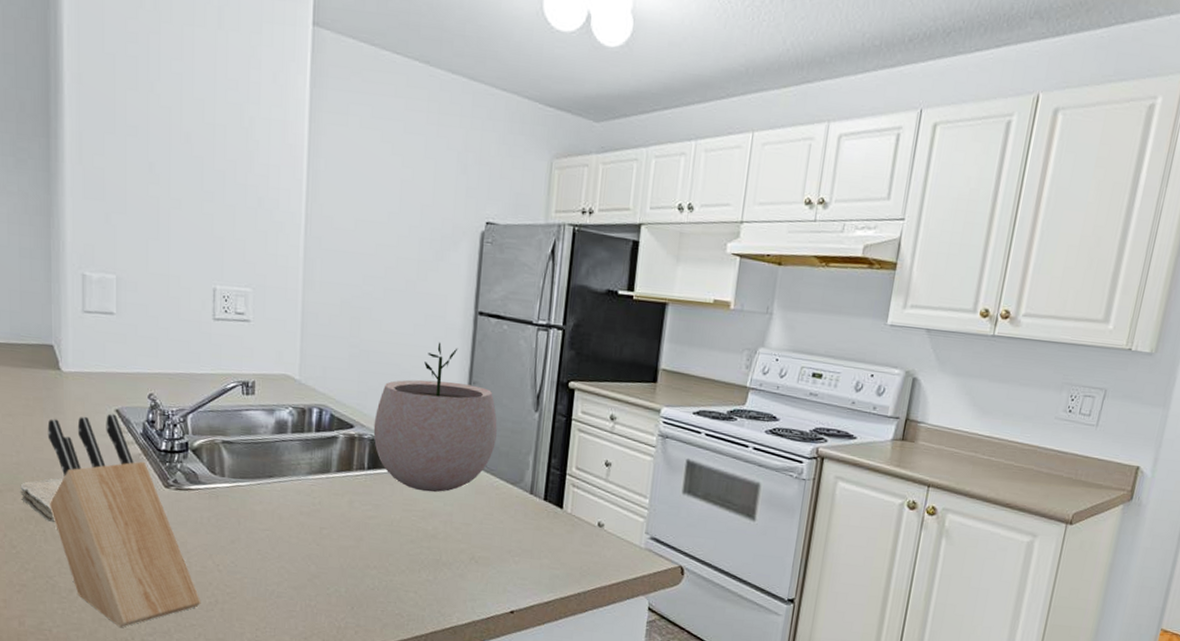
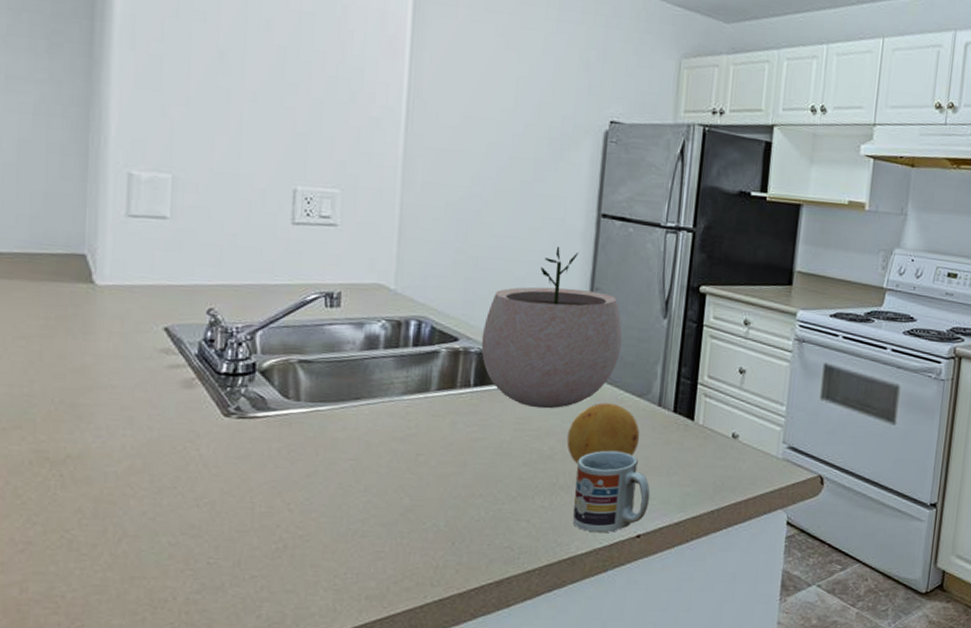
washcloth: present [20,478,64,523] -> none [31,411,91,465]
knife block: present [47,414,201,627] -> none [69,333,266,586]
fruit: none [448,489,514,544] -> present [567,403,640,465]
cup: none [454,532,523,607] -> present [573,450,650,533]

